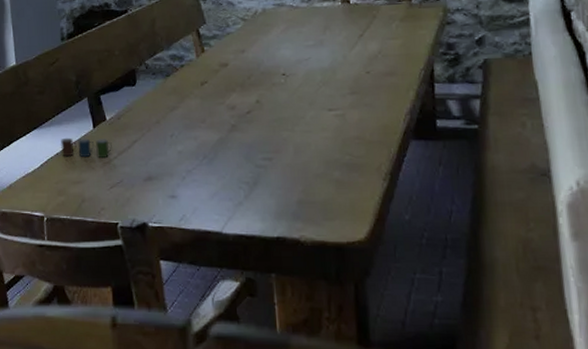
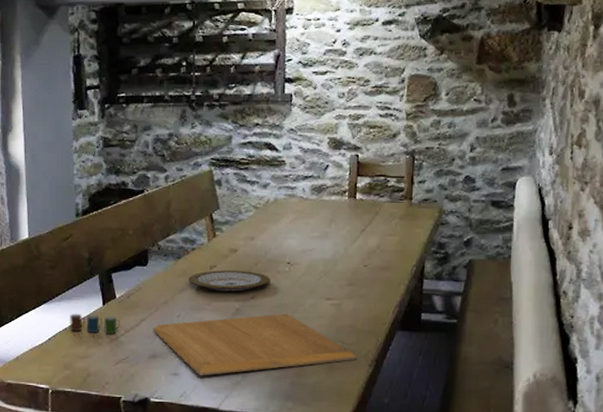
chopping board: none [146,127,369,198] -> present [152,313,357,376]
plate: none [179,85,266,109] -> present [188,270,271,293]

